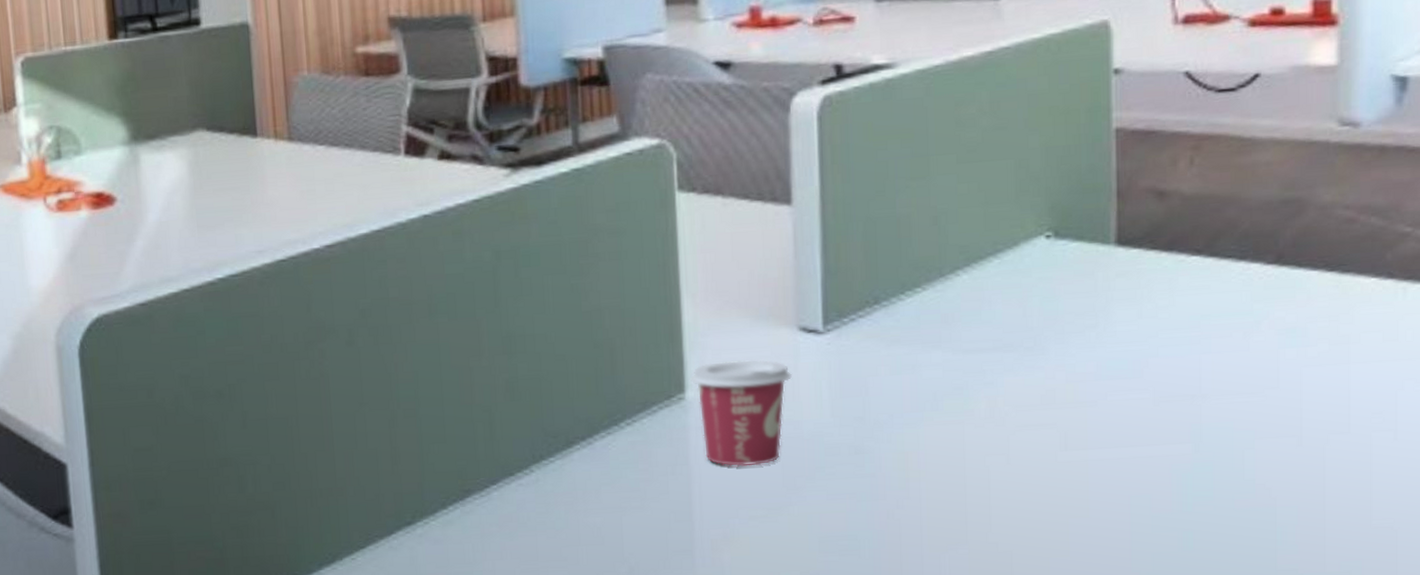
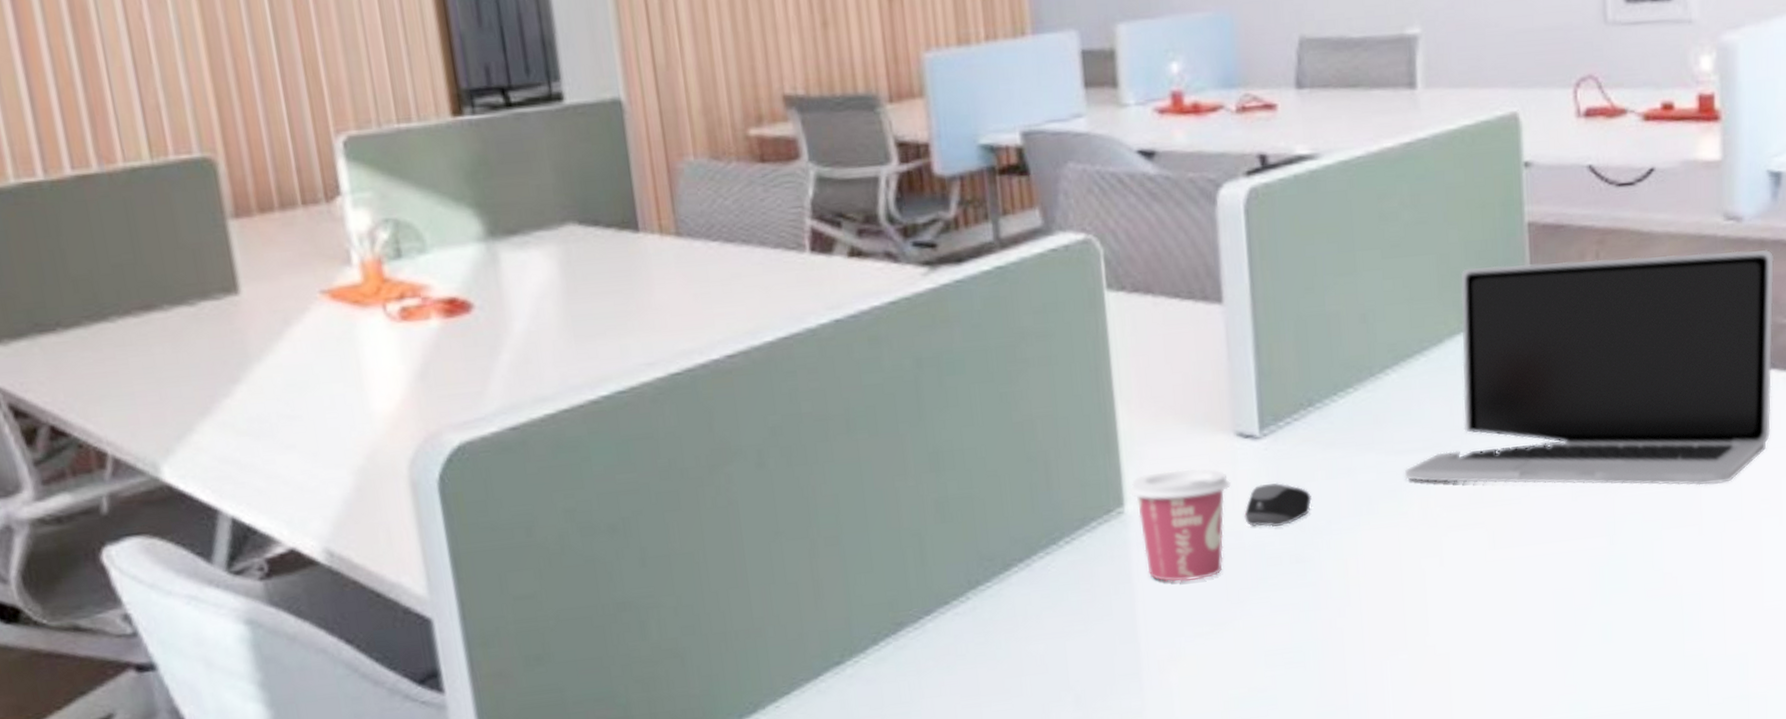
computer mouse: none [804,376,874,418] -> present [1244,482,1312,527]
laptop: none [972,155,1397,396] -> present [1404,249,1775,486]

